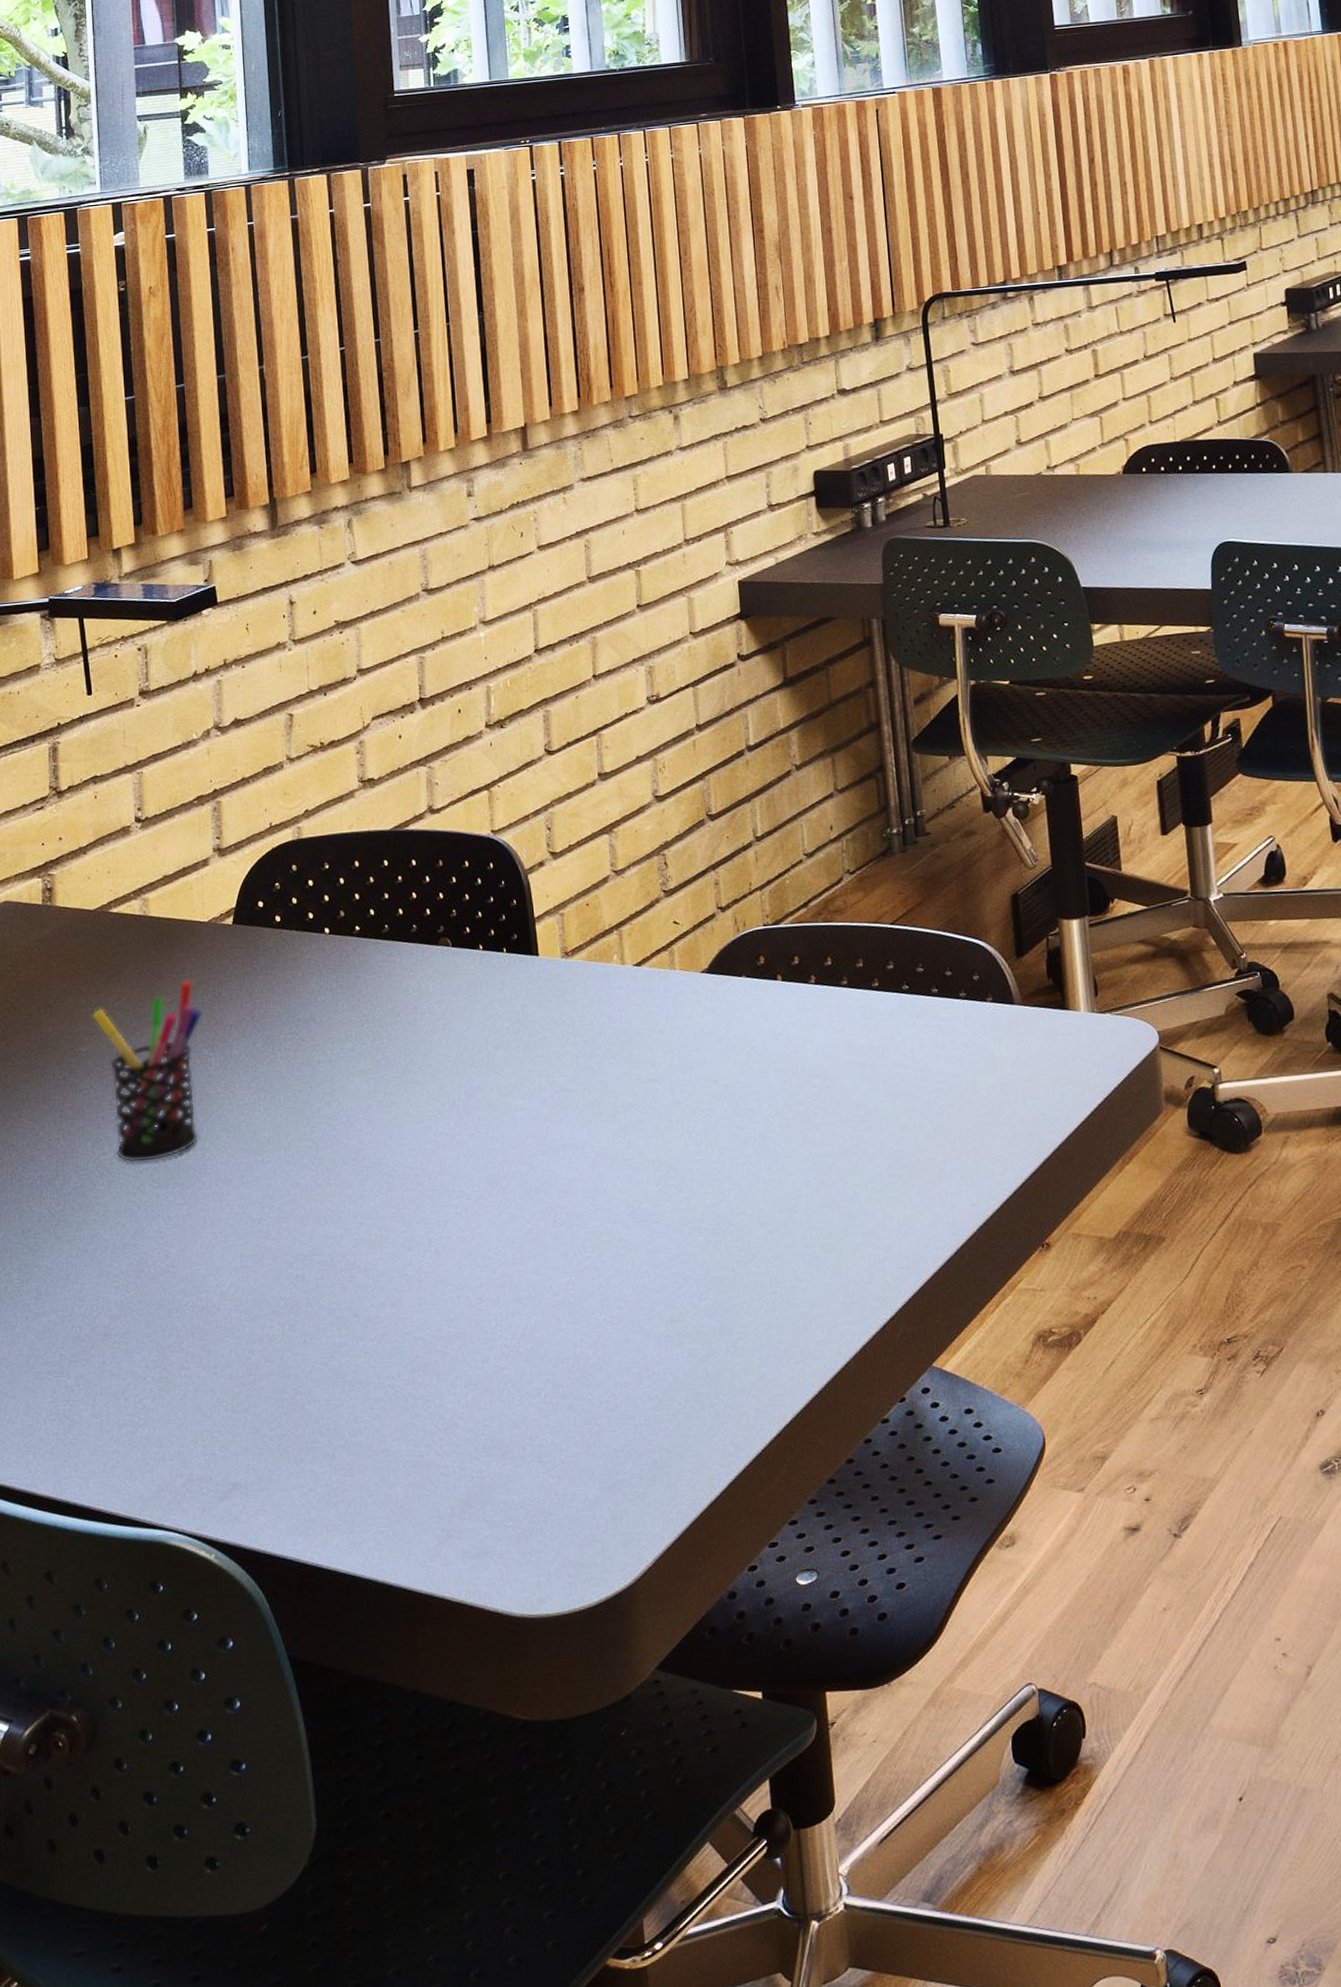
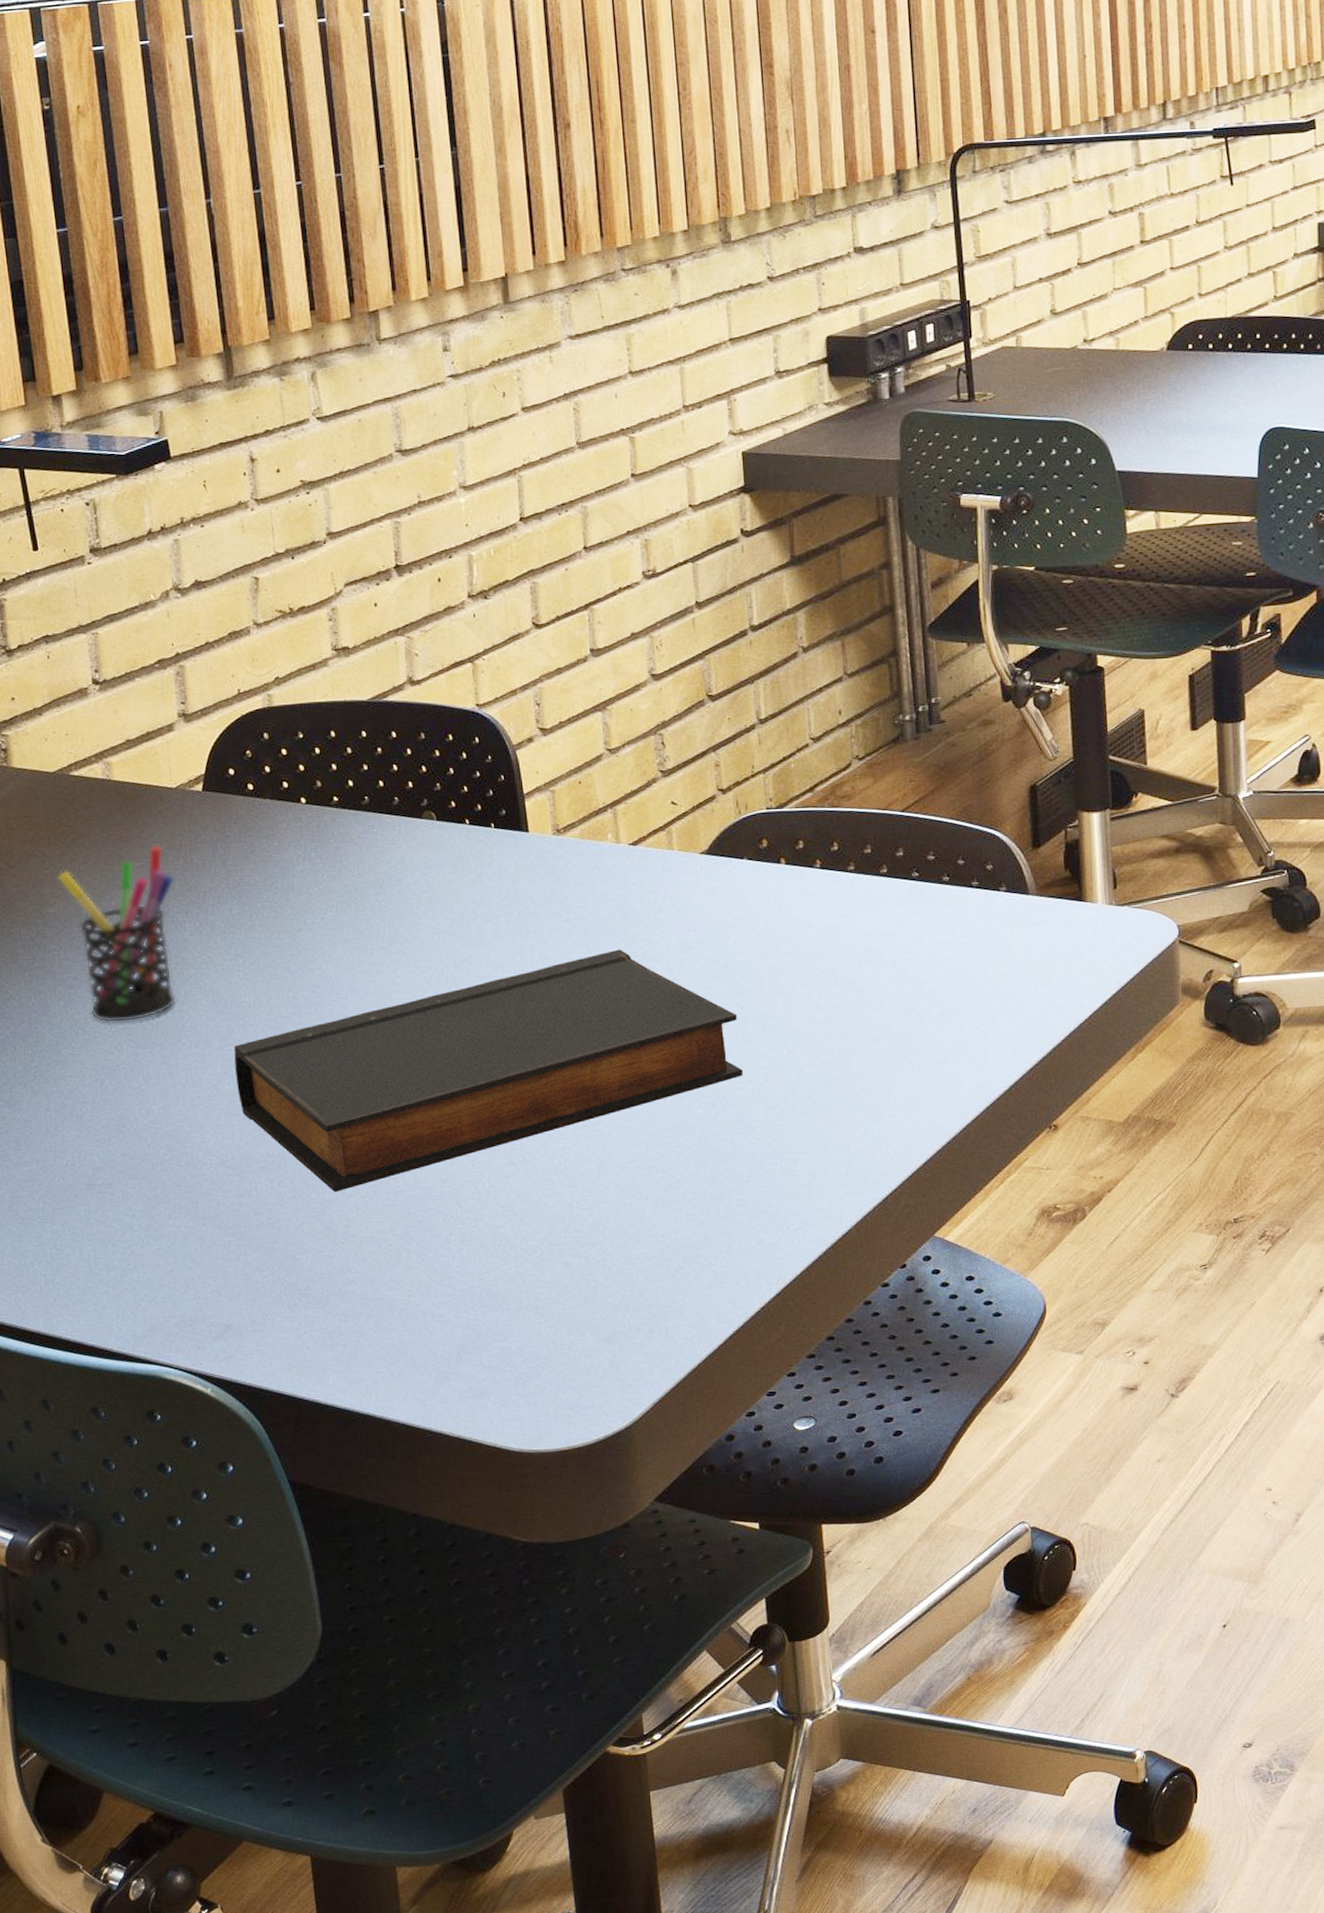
book: none [251,1072,743,1336] -> present [234,949,744,1193]

